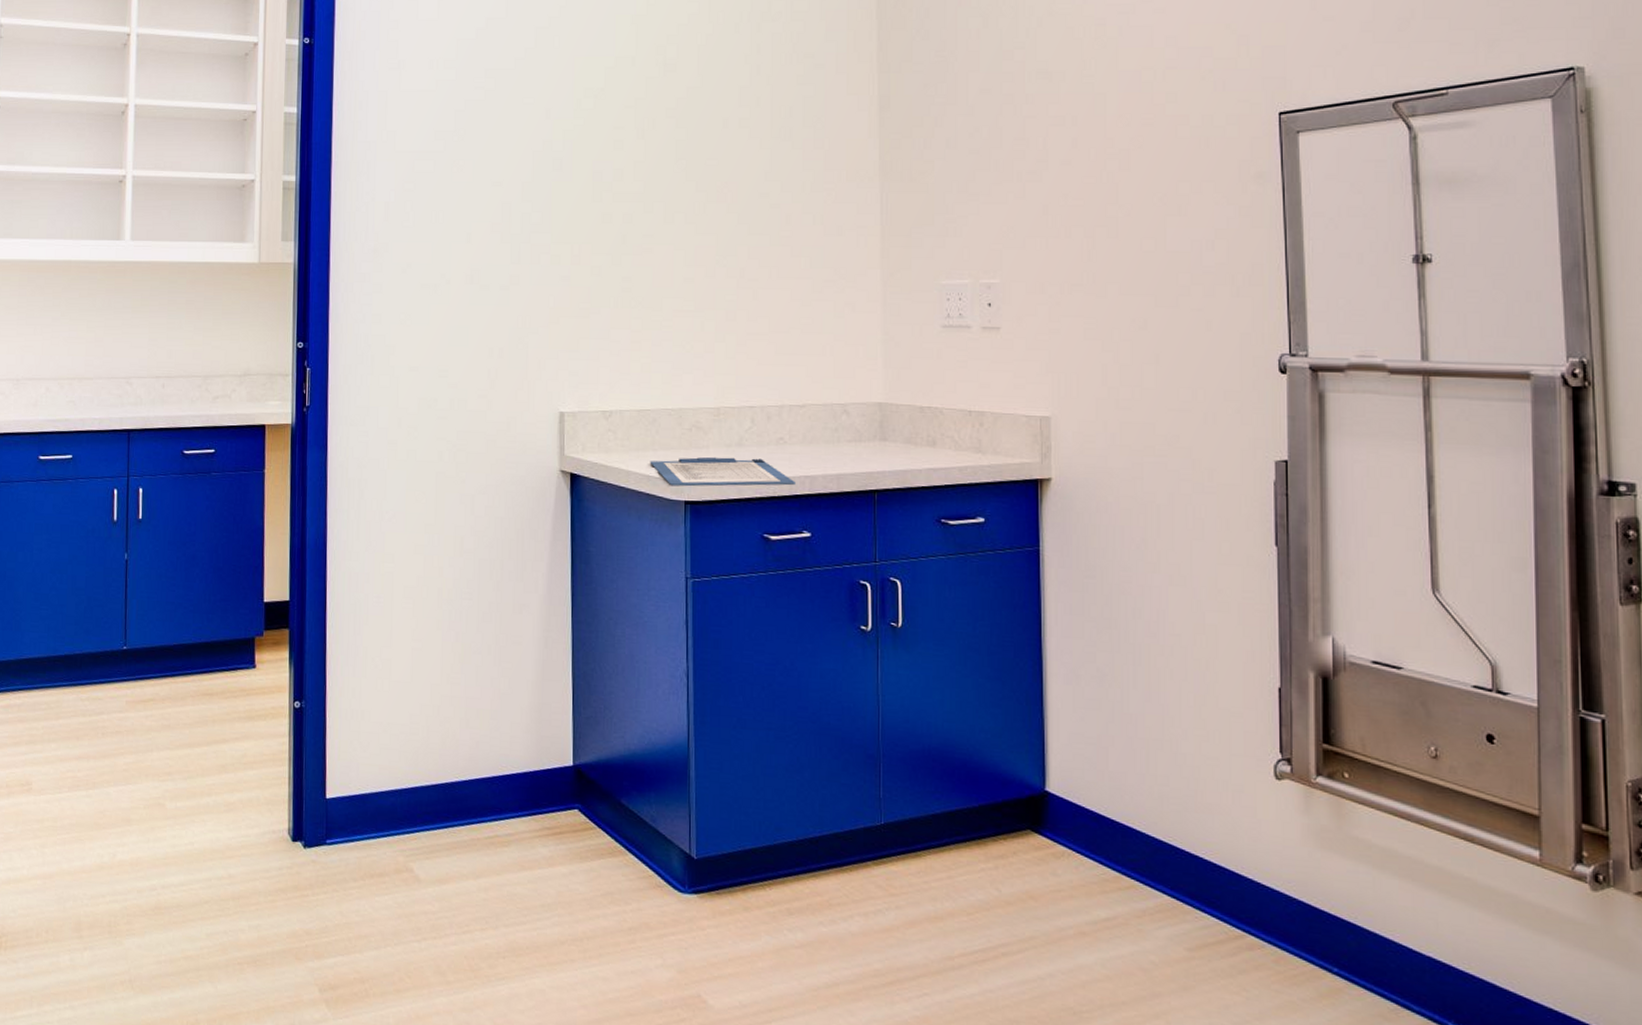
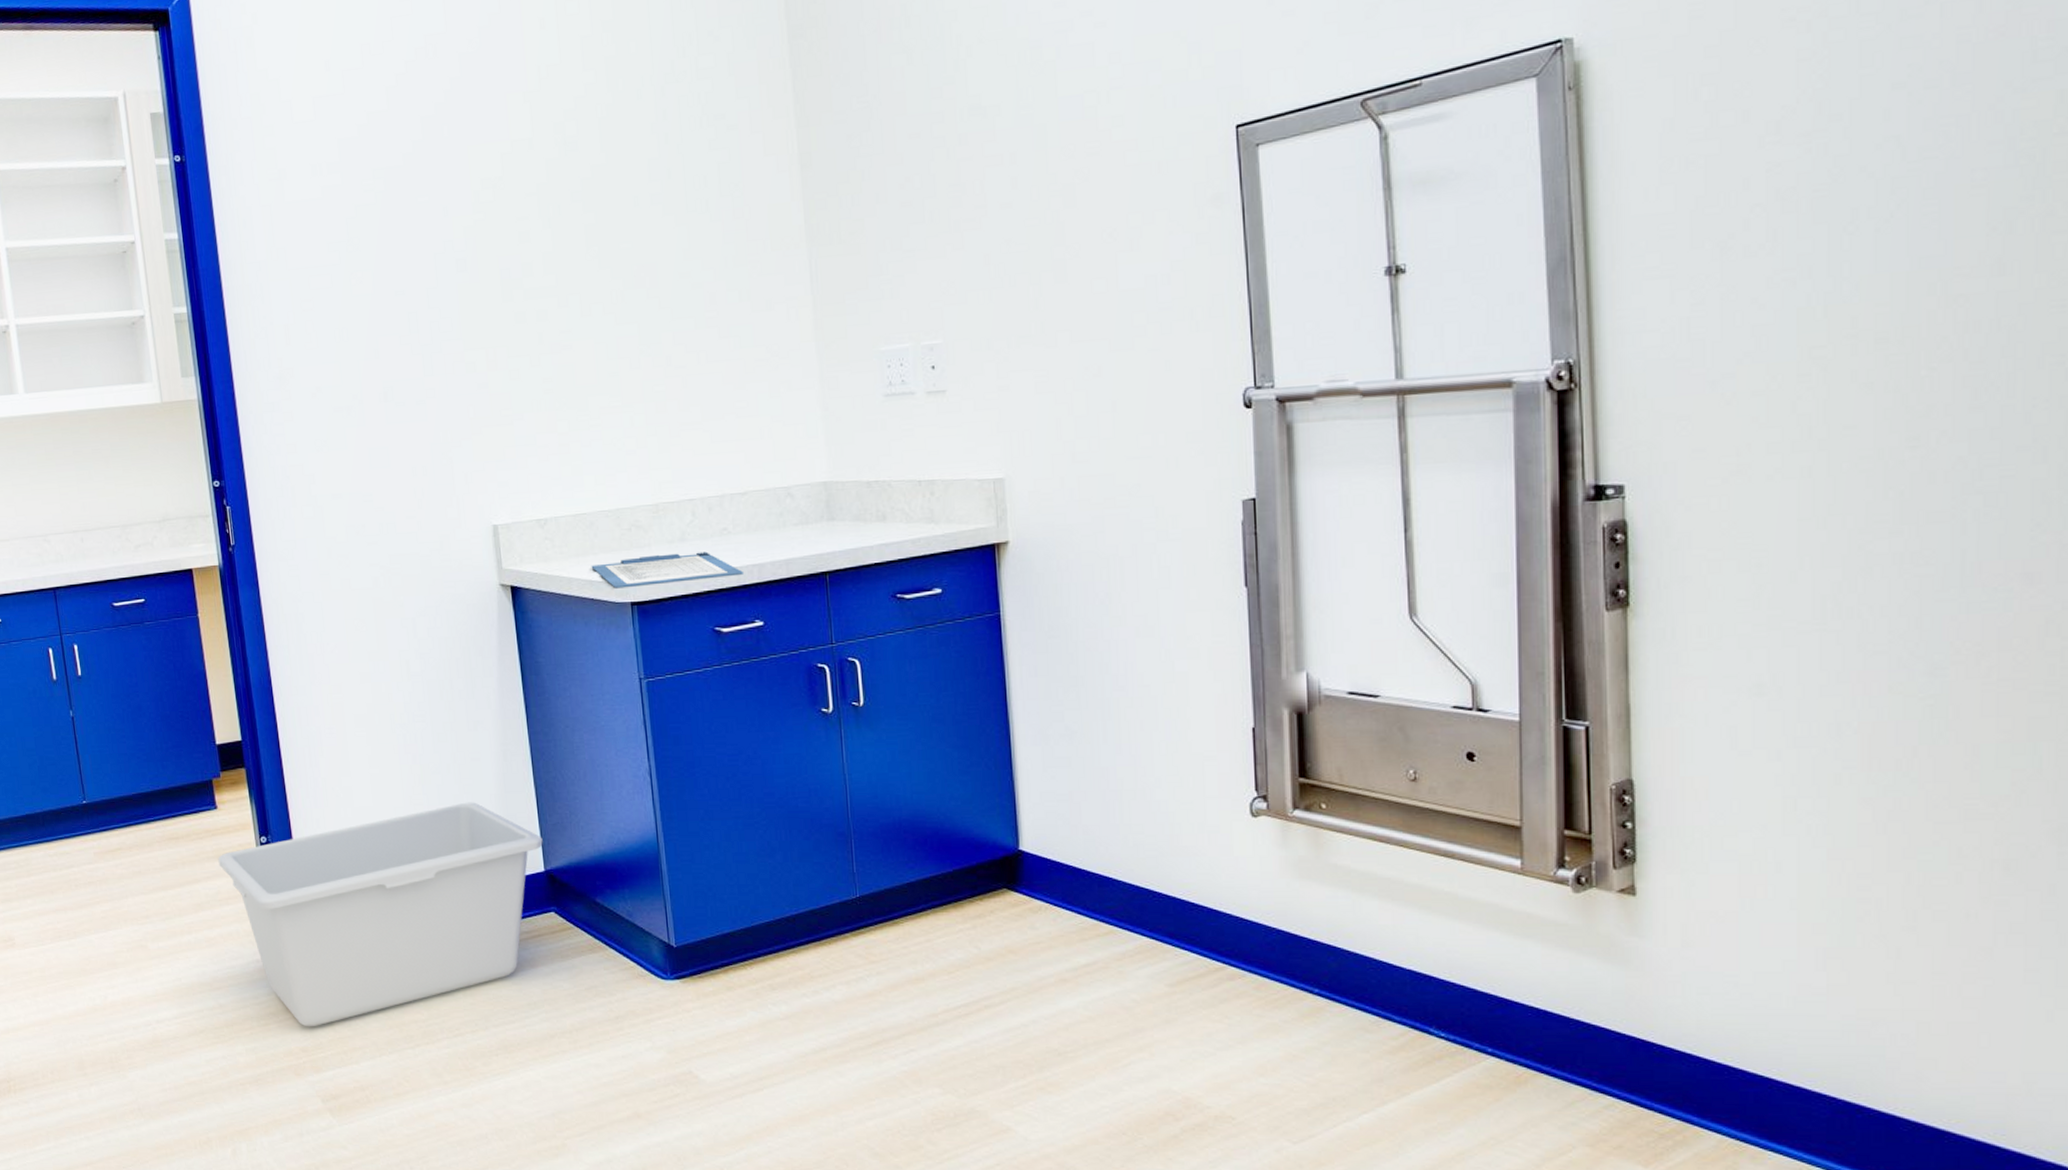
storage bin: none [249,686,574,909] -> present [218,802,543,1027]

